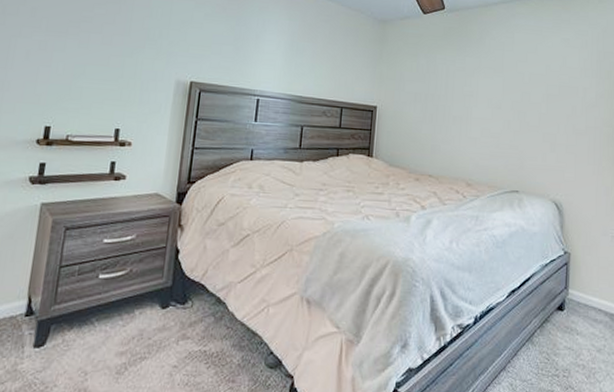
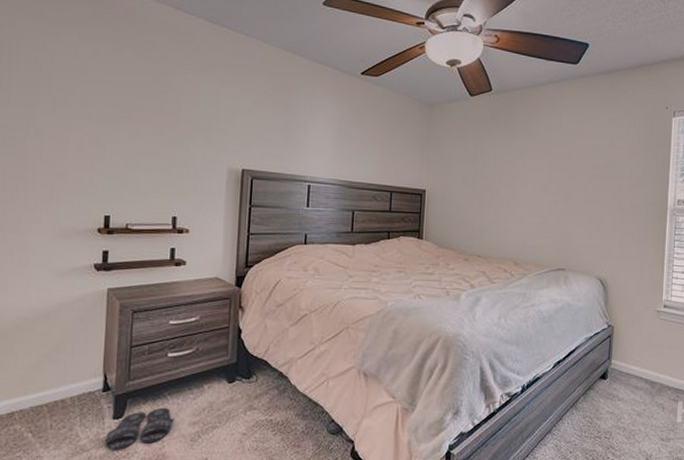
slippers: none [22,335,100,383] -> present [105,407,174,450]

